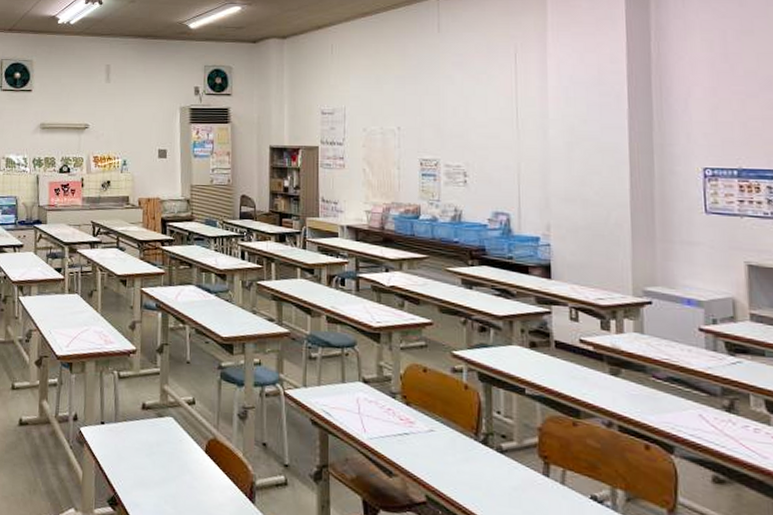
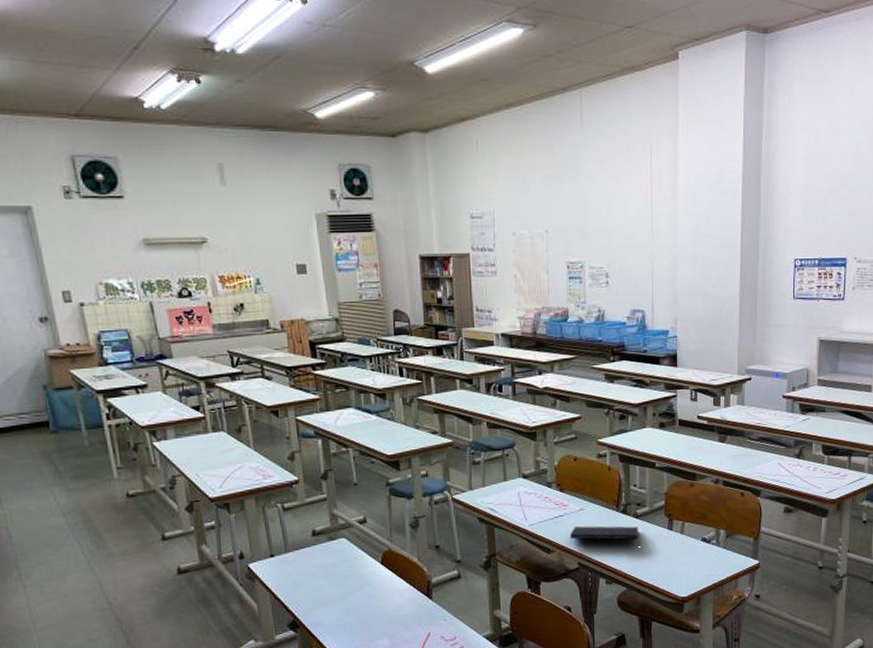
notepad: none [416,449,505,488] -> present [569,526,639,545]

